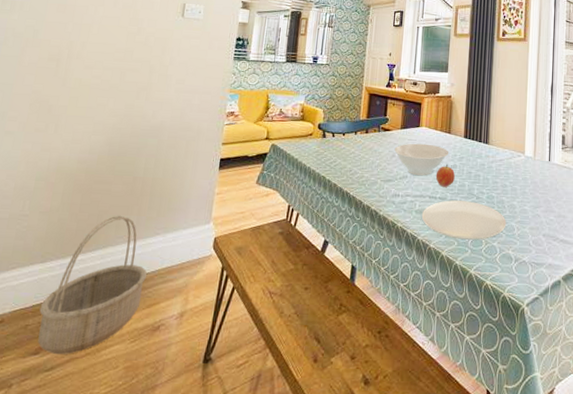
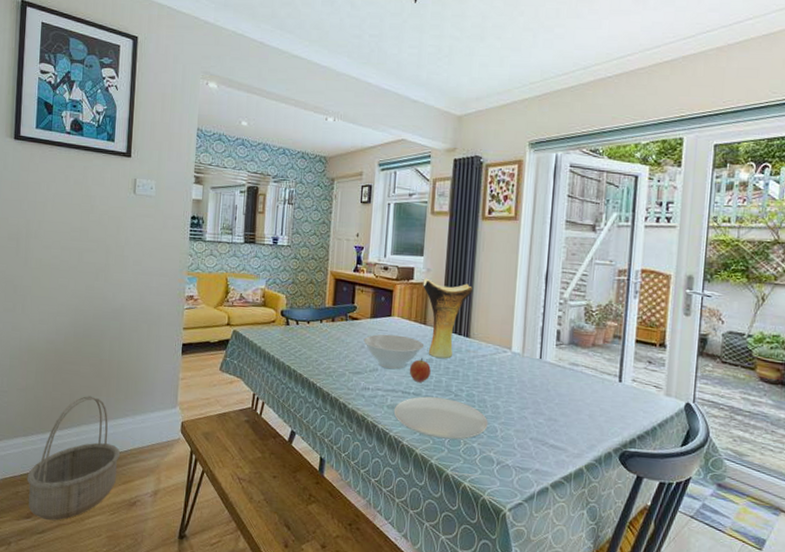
vase: none [447,92,491,165] -> present [423,278,473,359]

